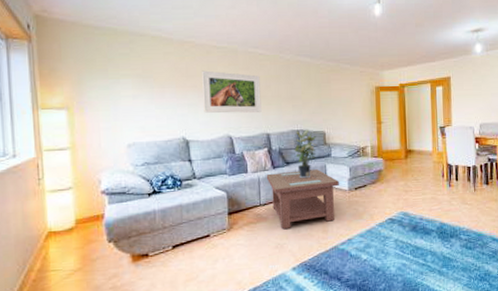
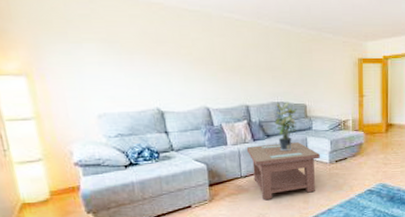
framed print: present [202,70,262,113] -> none [173,36,240,84]

